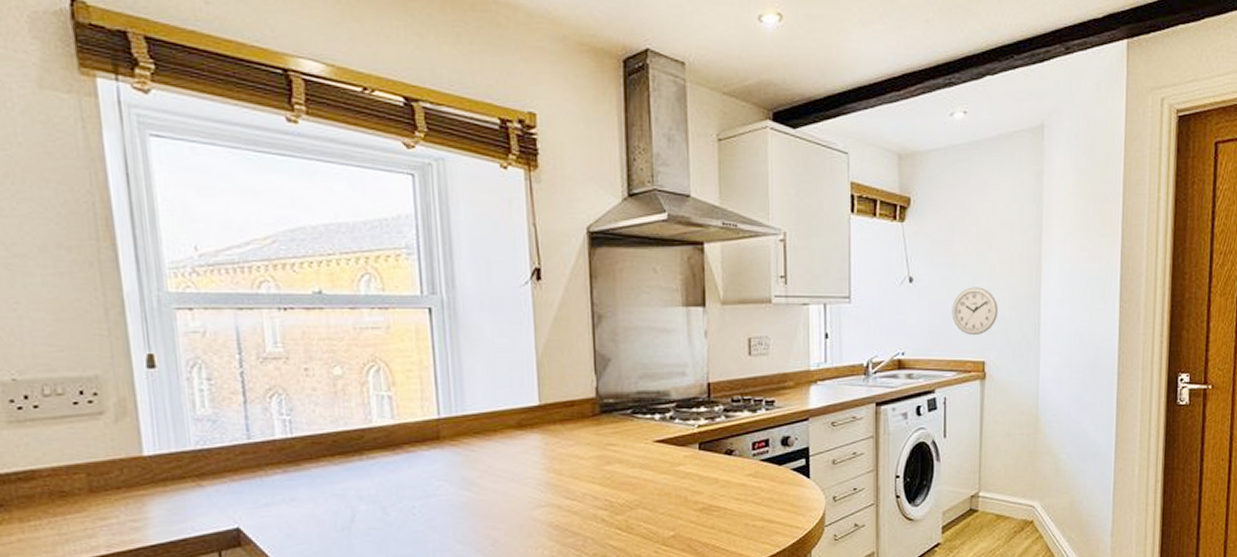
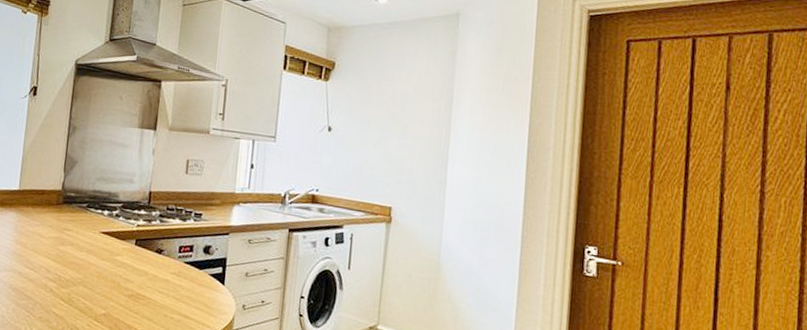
wall clock: present [952,287,999,336] -> none [364,141,408,184]

